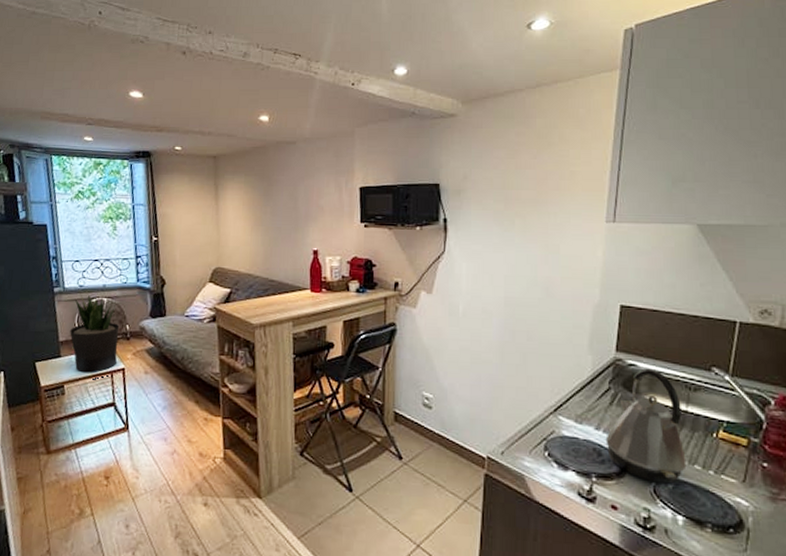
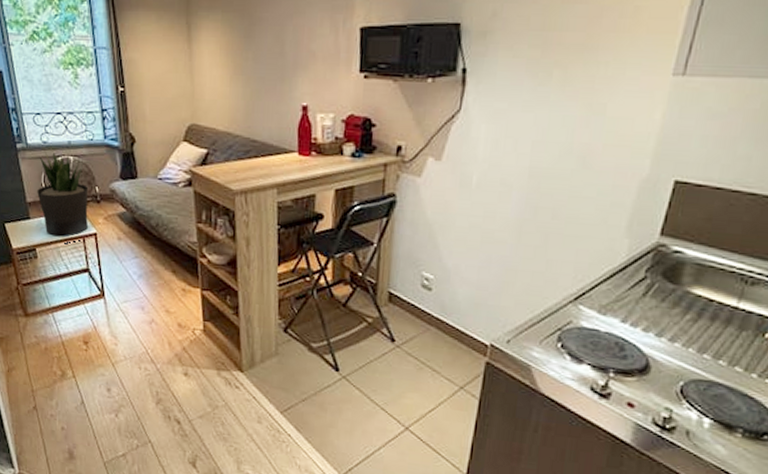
kettle: present [605,368,687,484] -> none [631,256,732,385]

